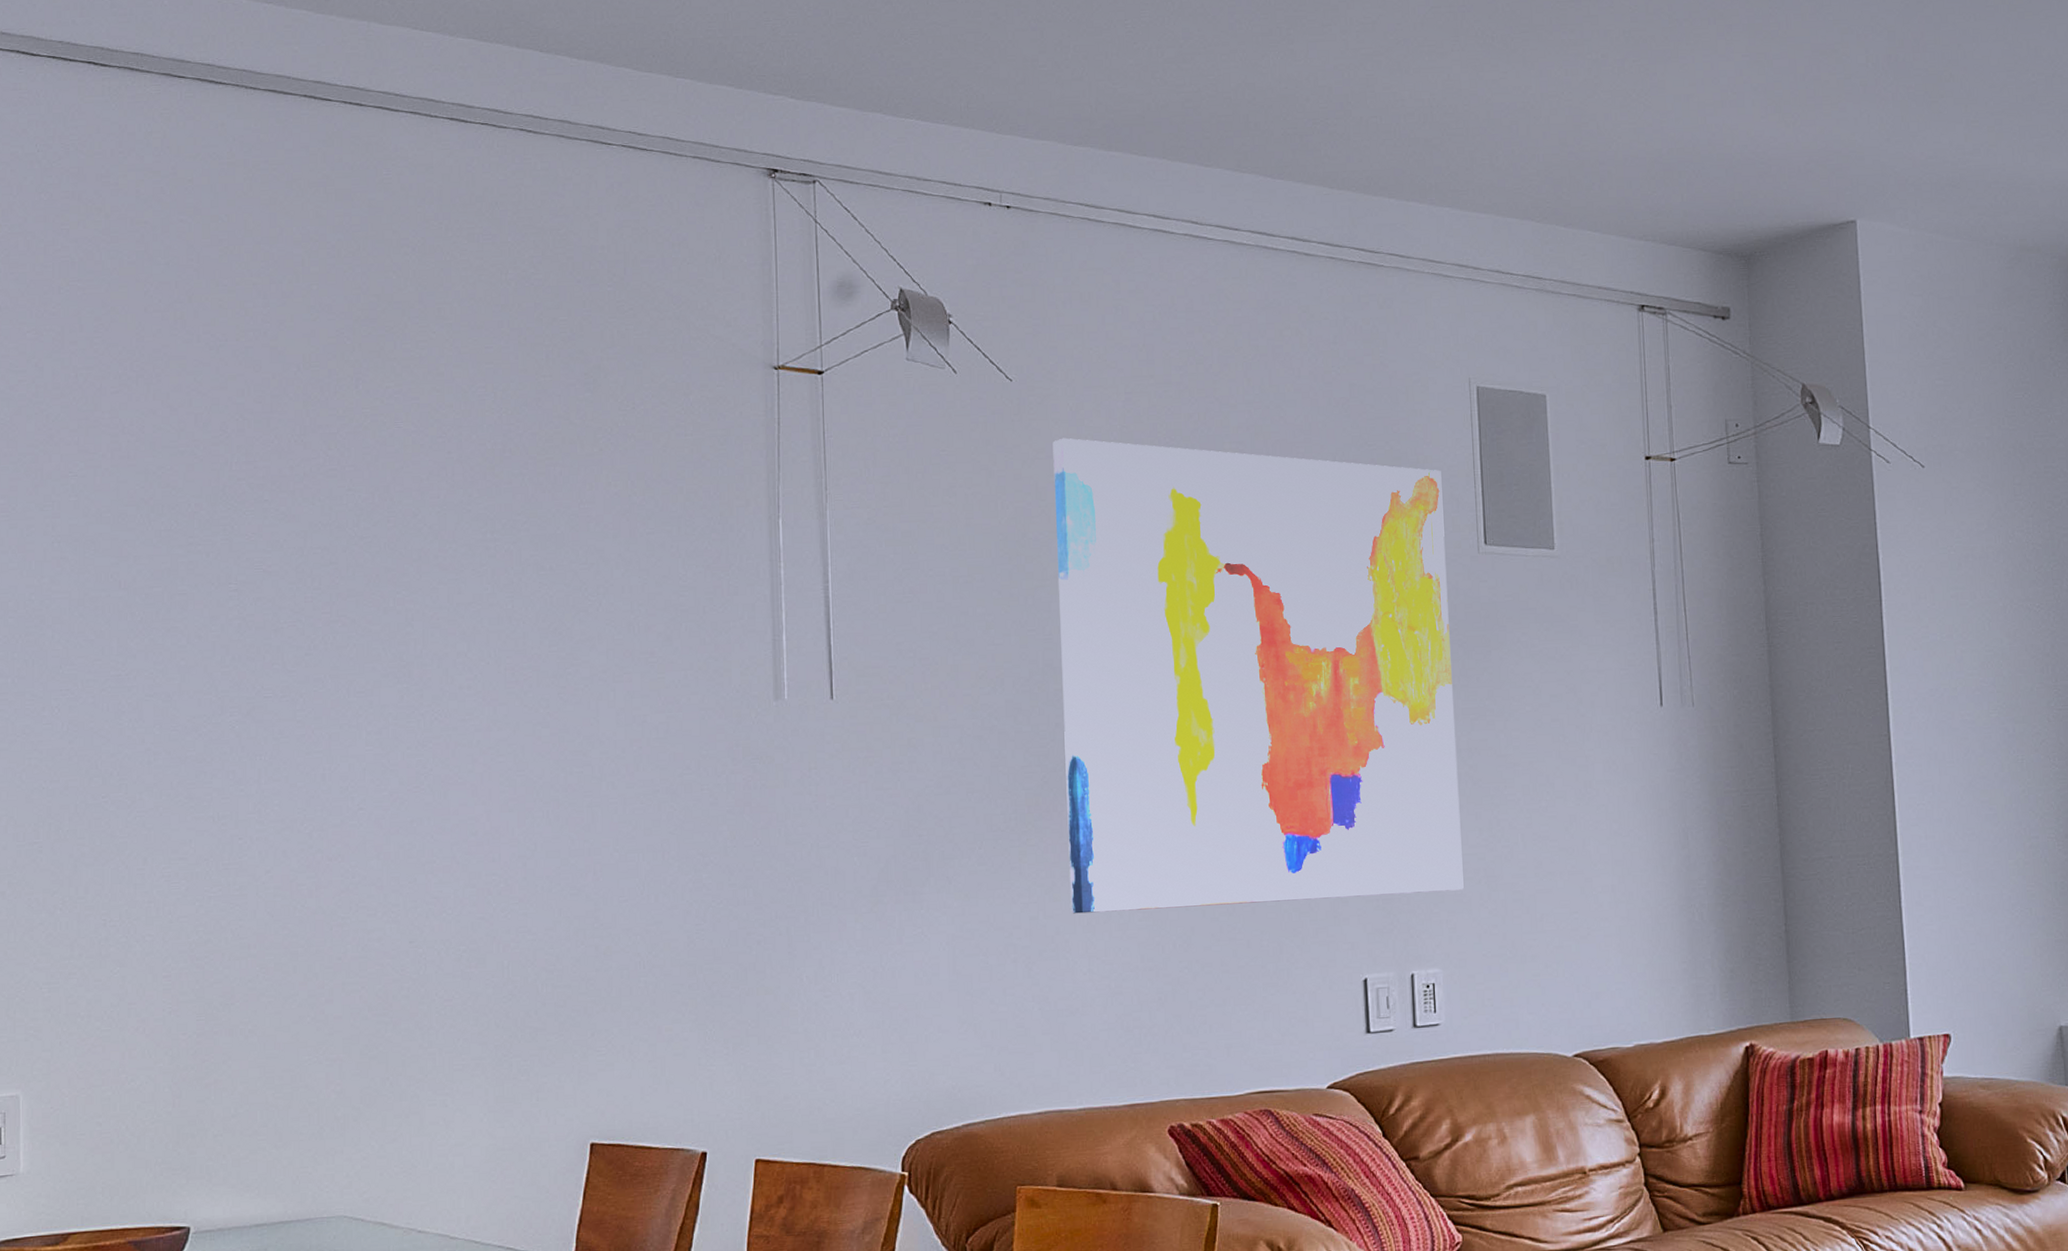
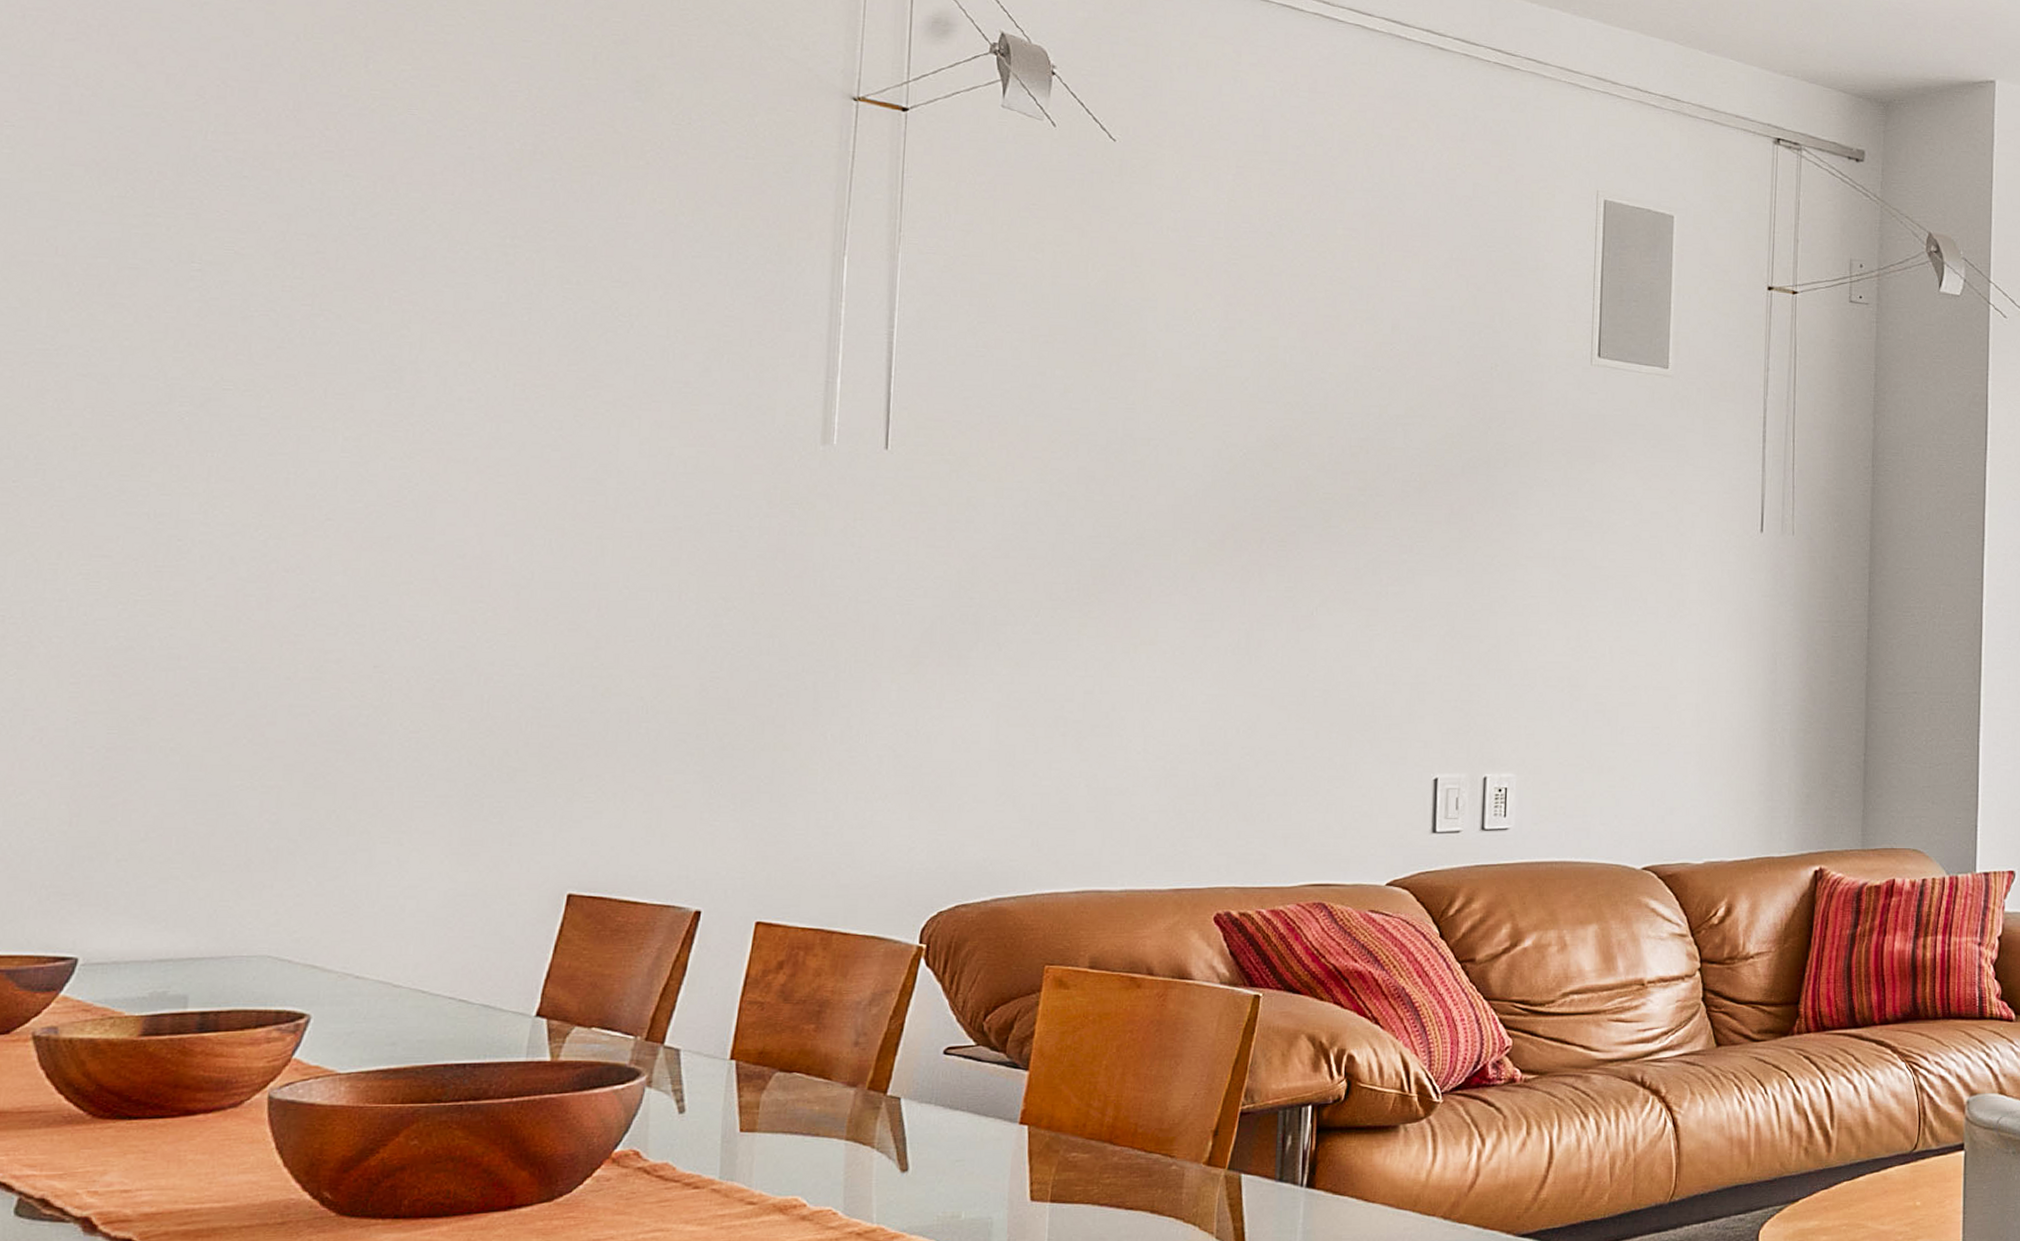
wall art: present [1052,437,1464,914] -> none [1129,205,1560,697]

